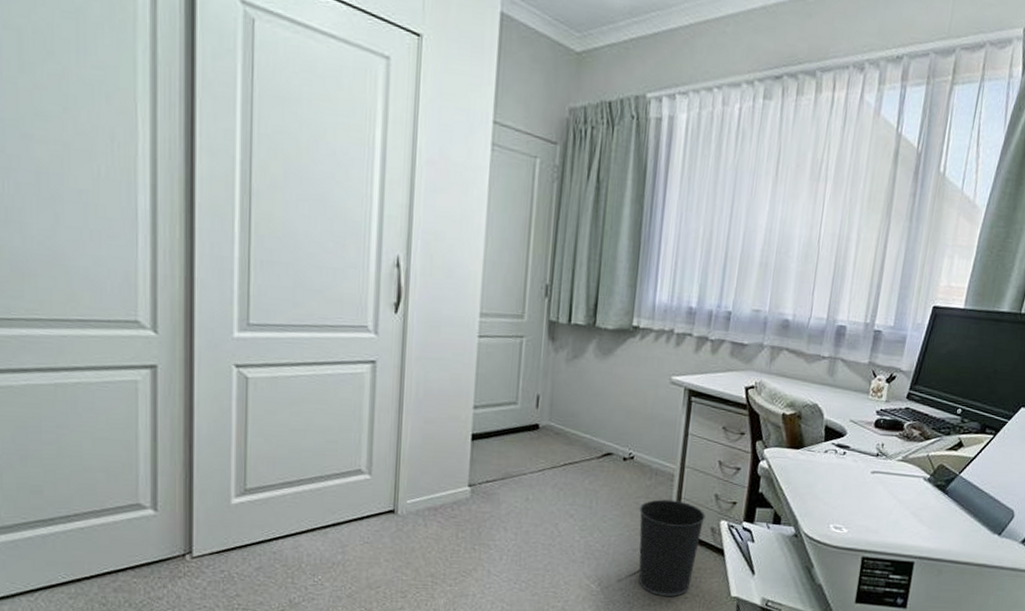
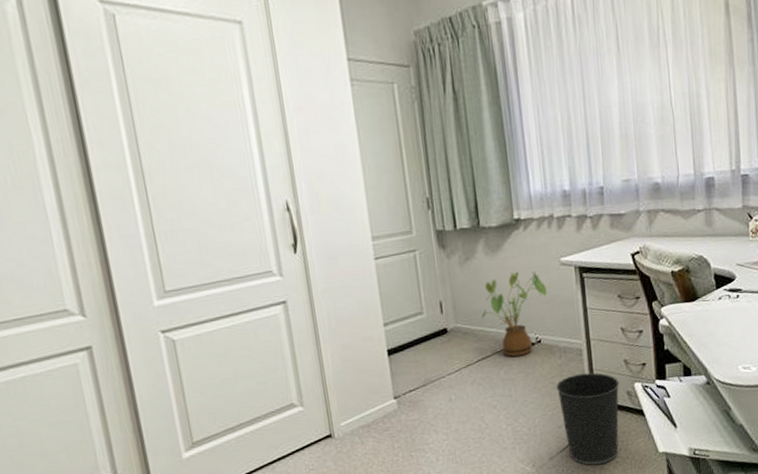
house plant: none [577,381,651,470] -> present [481,271,547,357]

